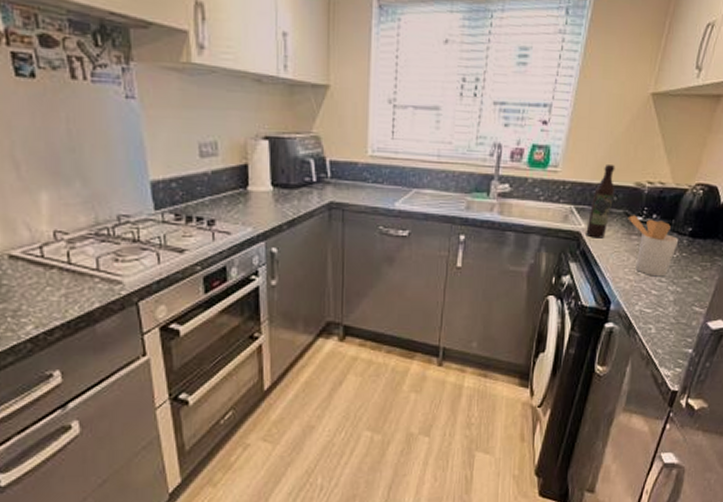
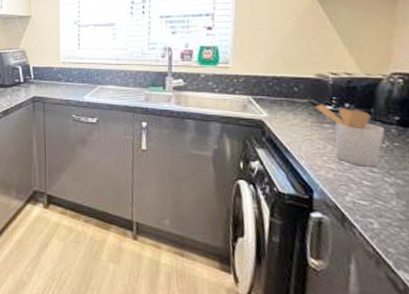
wine bottle: present [586,163,615,239] -> none [268,58,295,127]

